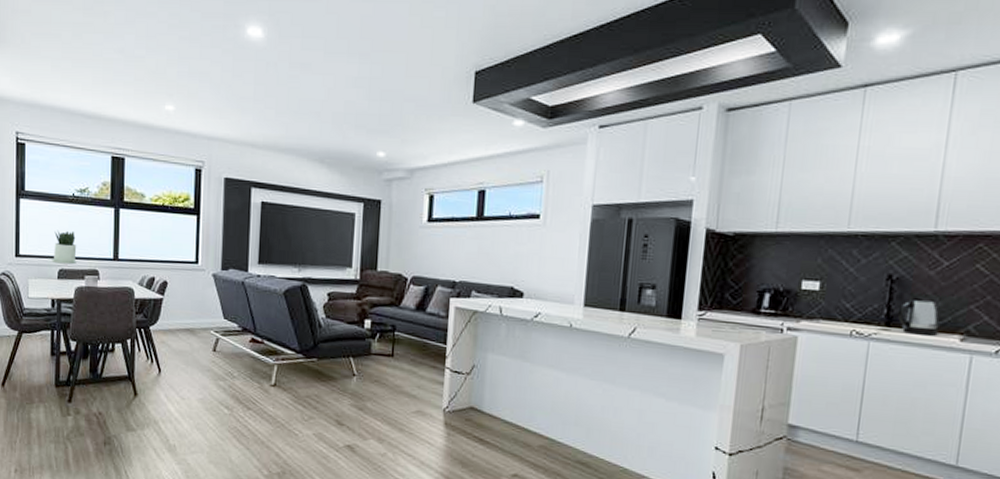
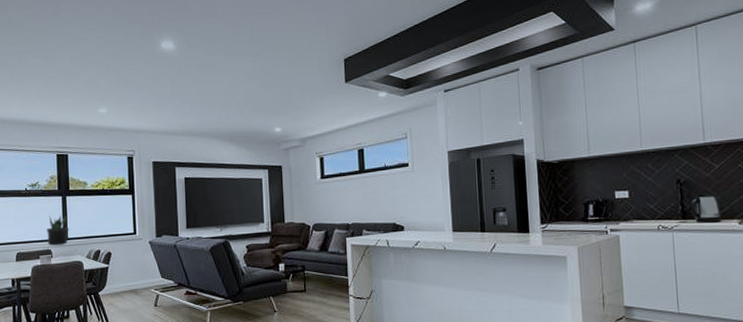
planter: present [51,229,78,265] -> none [10,219,33,248]
planter: none [94,229,120,267] -> present [47,215,69,246]

